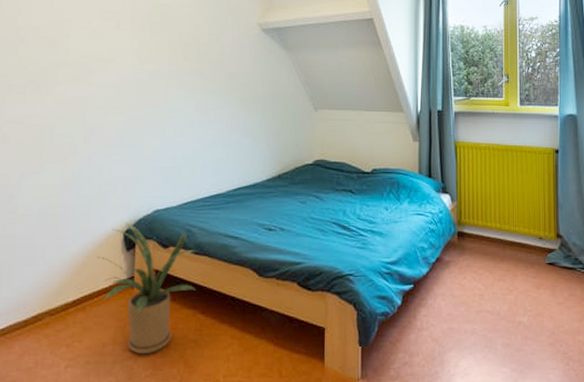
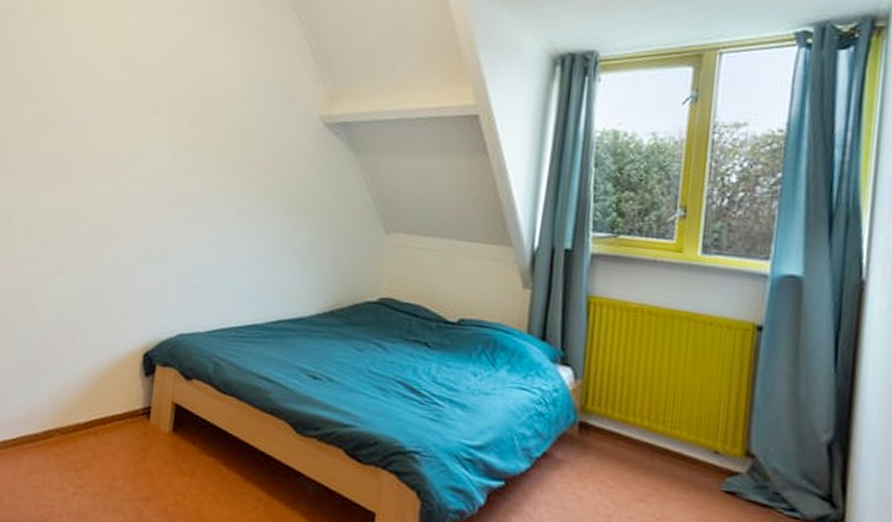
house plant: present [97,223,197,355] -> none [113,344,224,499]

